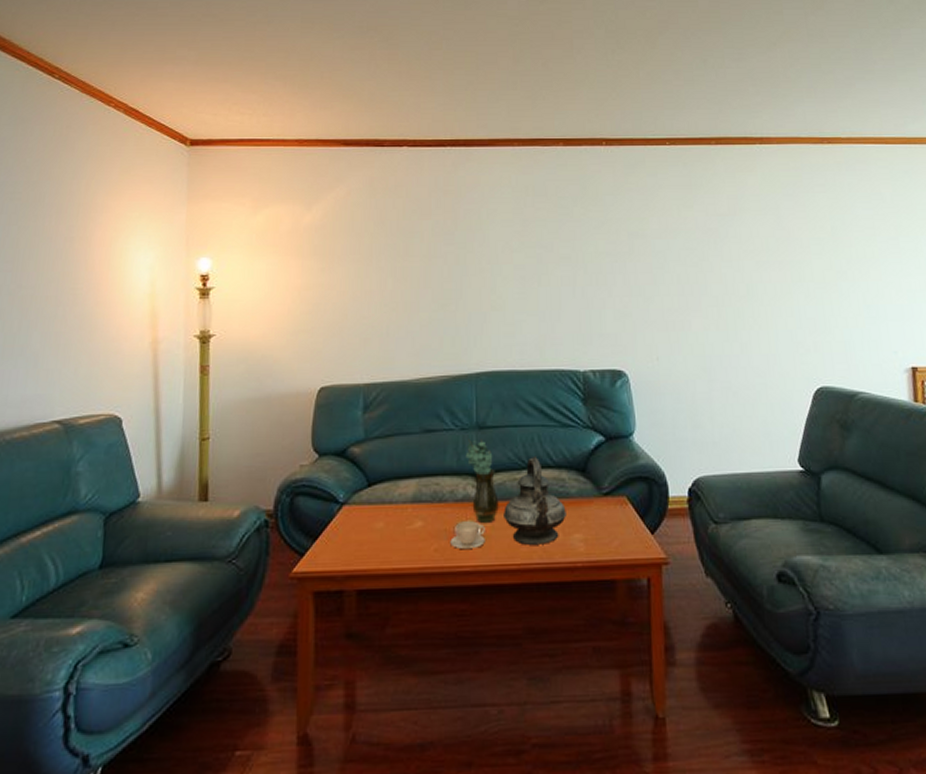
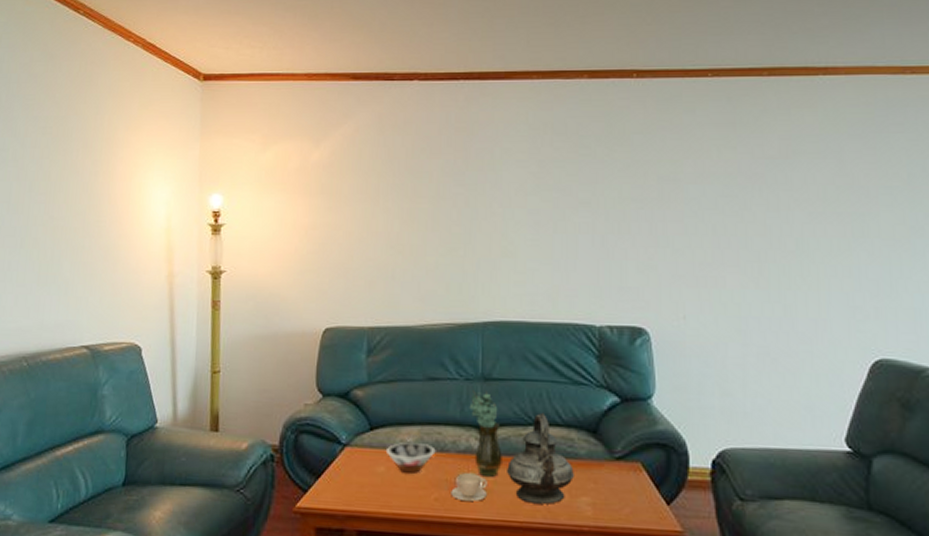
bowl: none [384,486,434,526] -> present [385,433,436,474]

